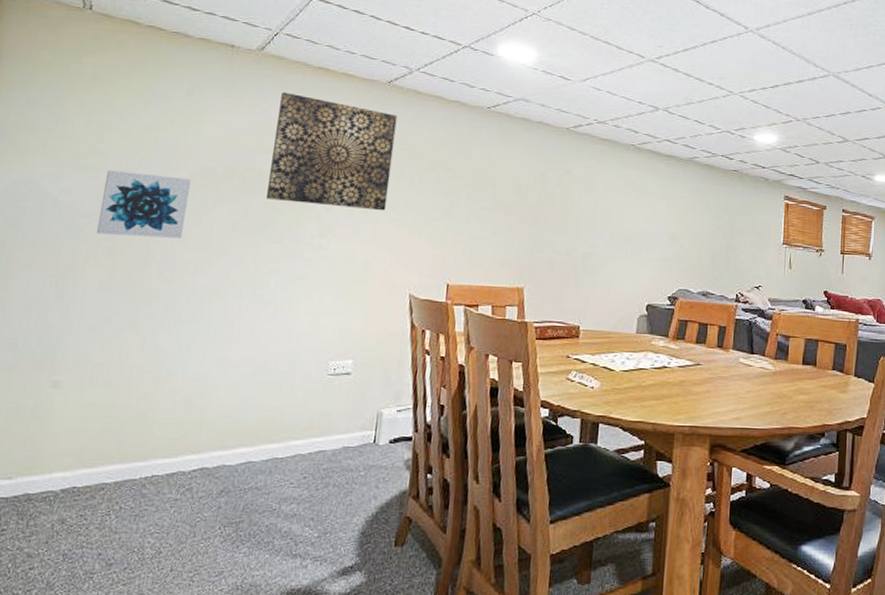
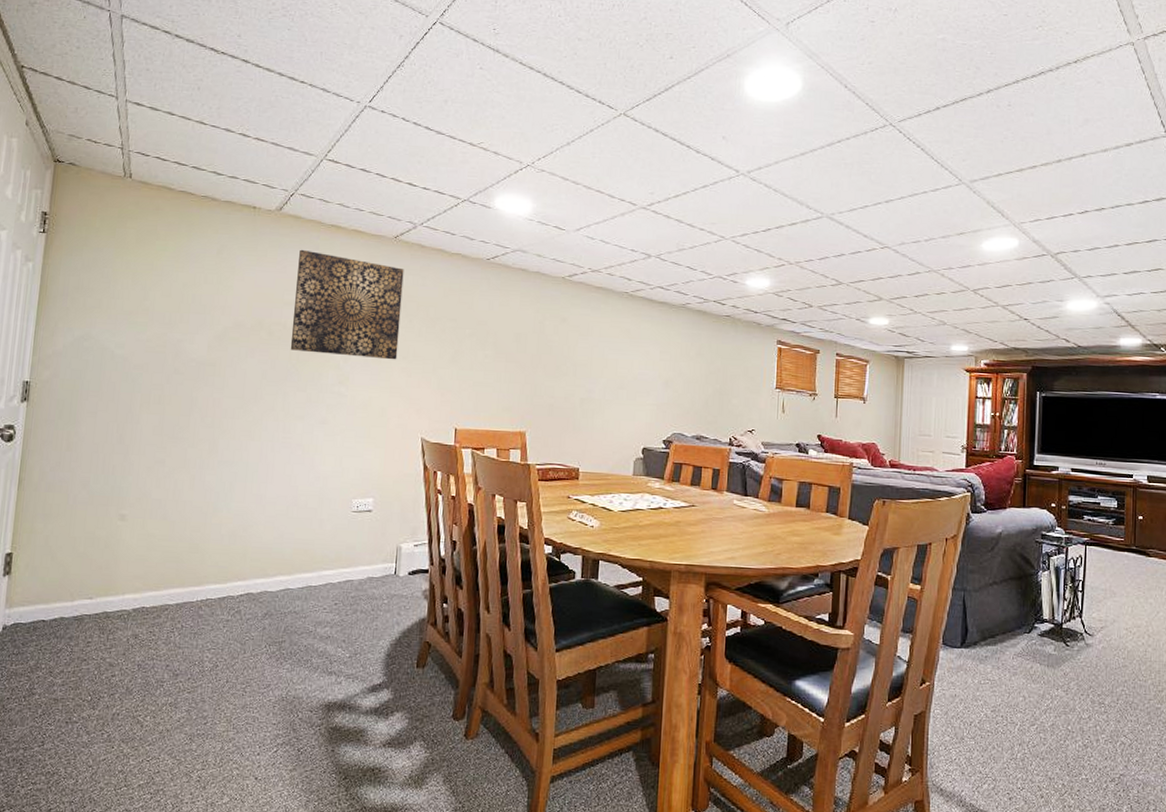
wall art: present [96,170,192,239] -> none [147,326,225,387]

